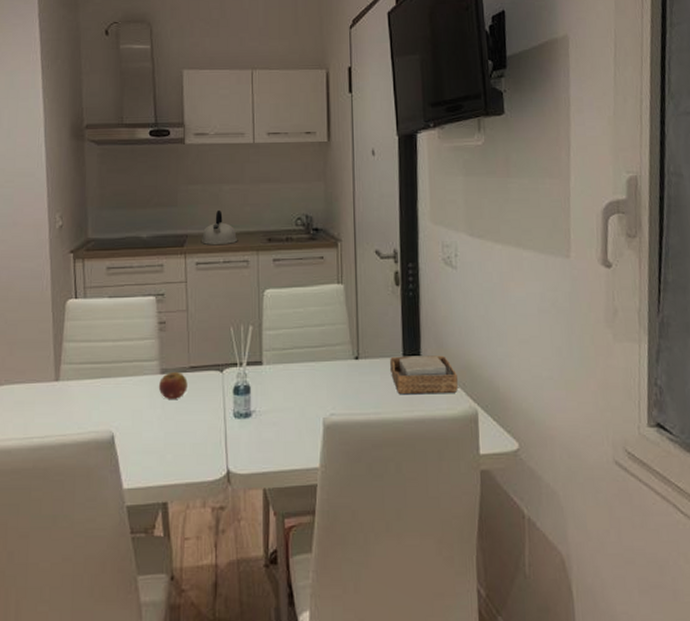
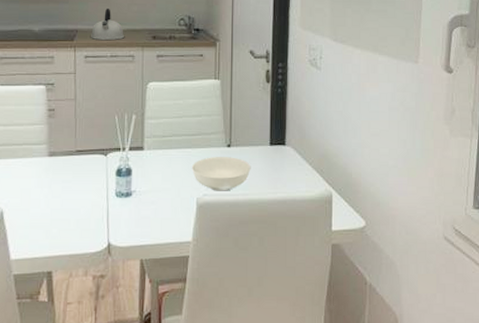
fruit: present [158,371,188,399] -> none [46,154,74,179]
bowl: none [315,371,383,410] -> present [191,157,251,191]
napkin holder: present [389,355,458,394] -> none [257,145,316,178]

